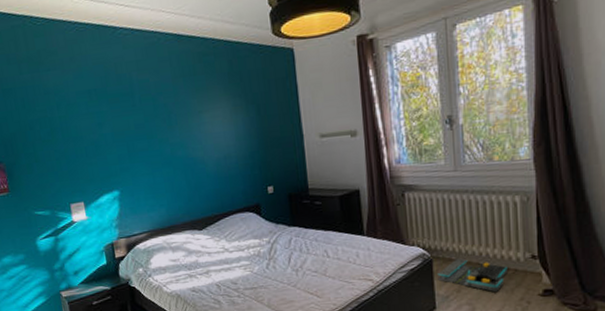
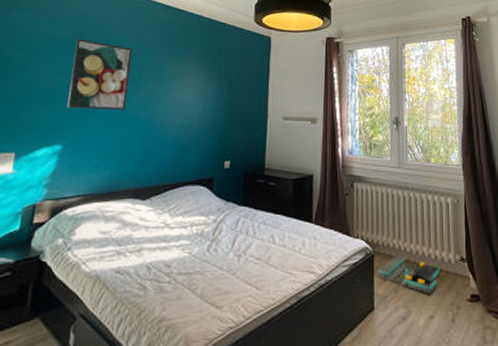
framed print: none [103,87,165,156] -> present [67,38,133,110]

